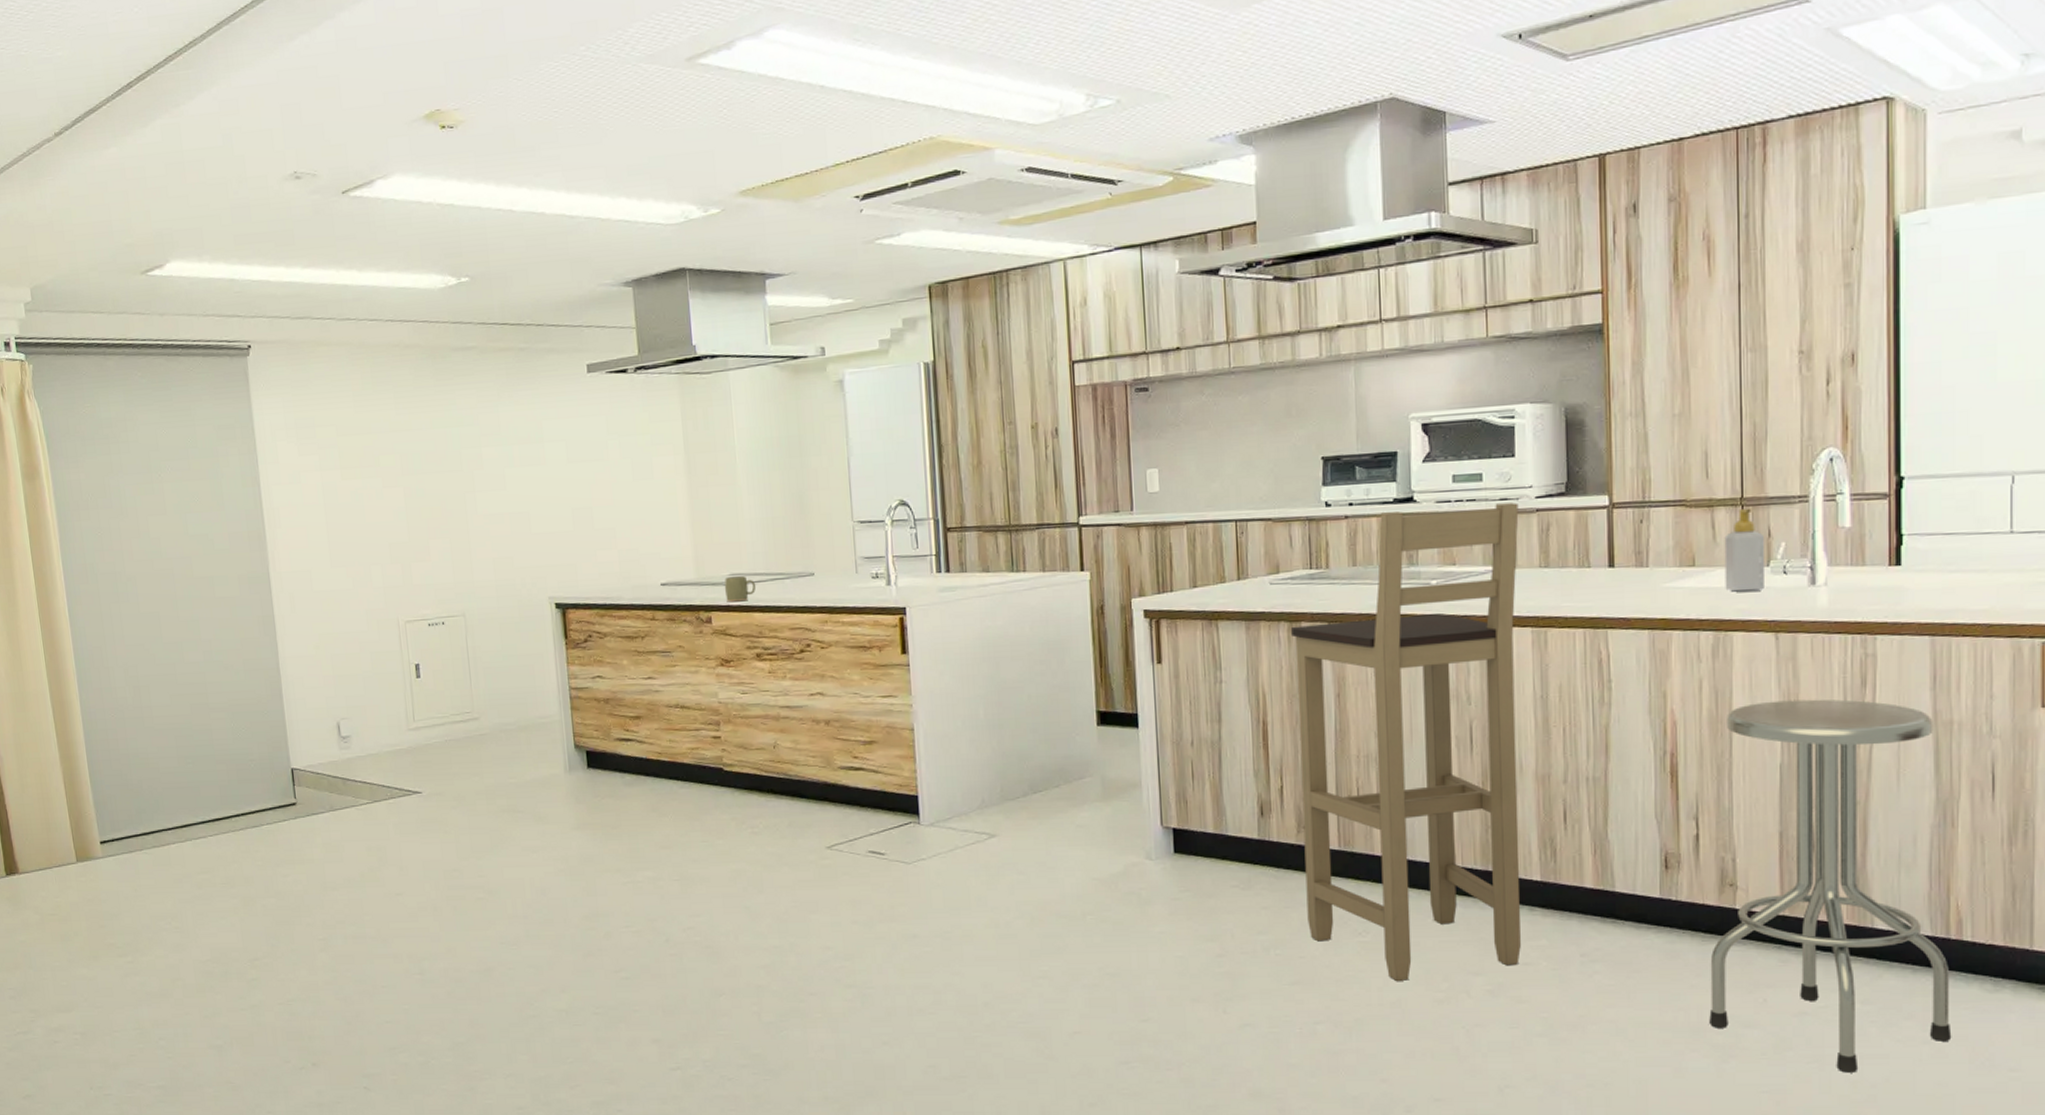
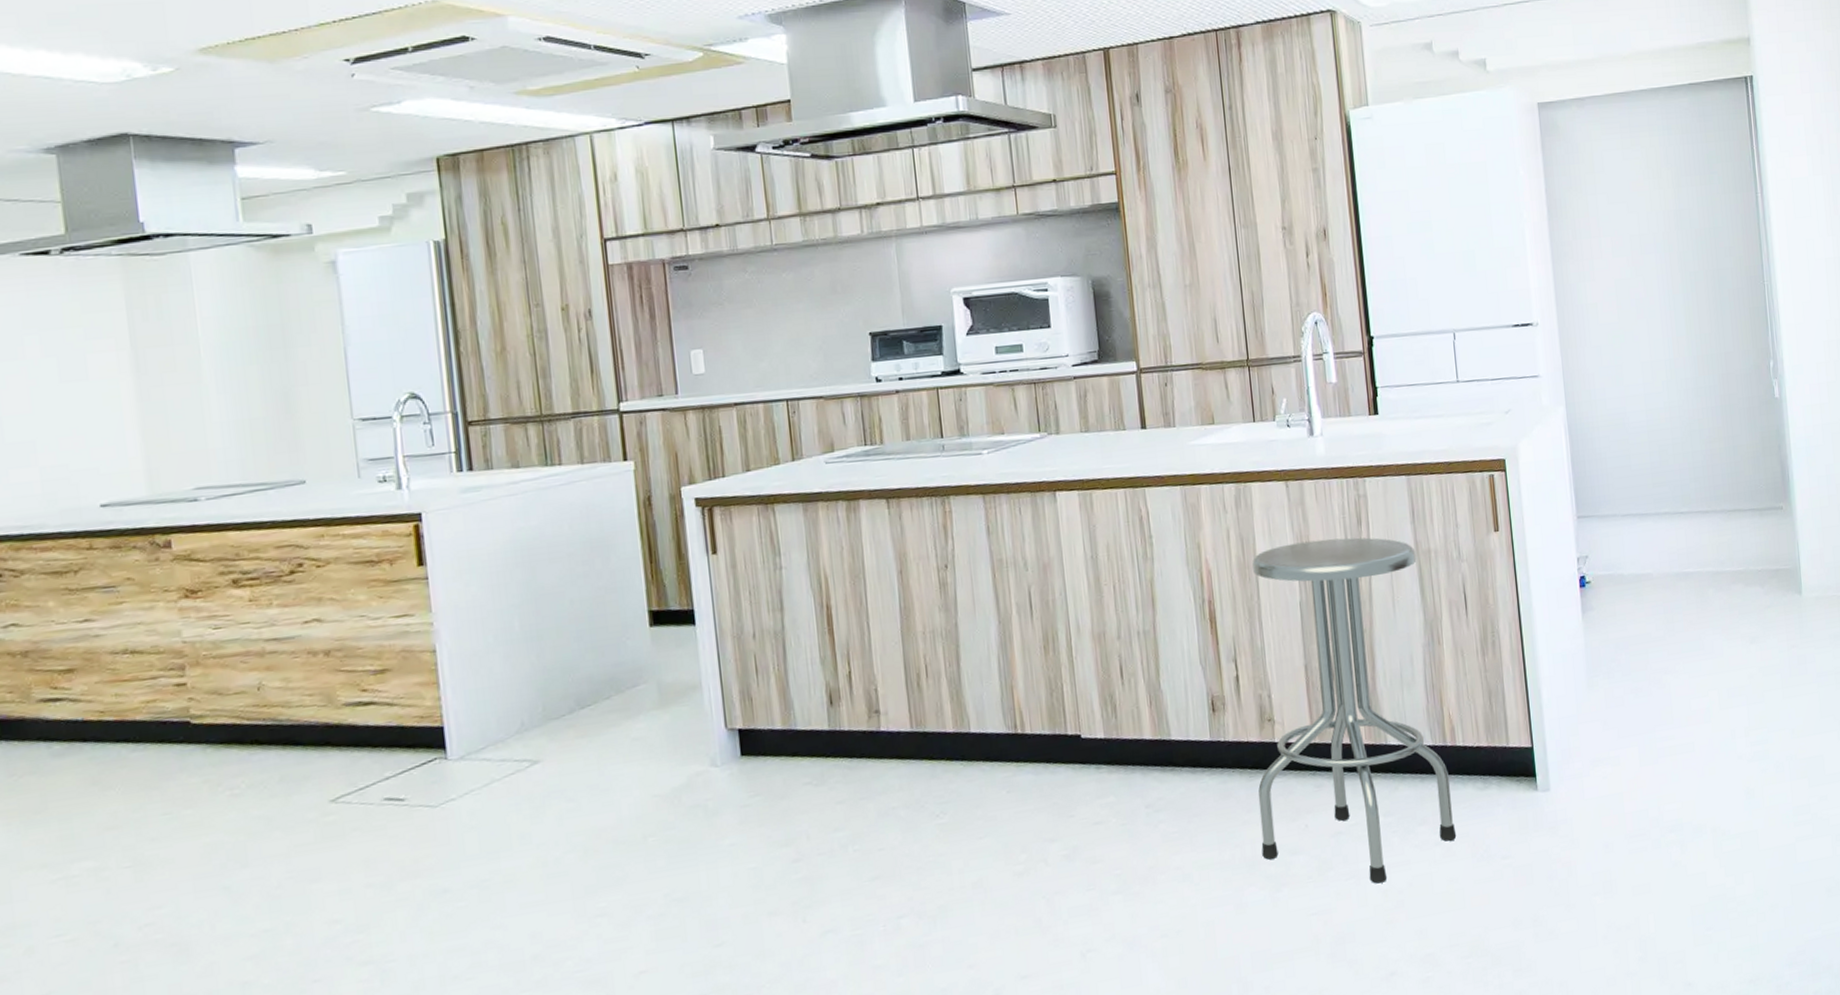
mug: present [724,576,756,602] -> none [187,489,231,522]
bar stool: present [1291,503,1521,982] -> none [850,371,1092,861]
soap bottle: present [1724,508,1766,592] -> none [1236,368,1273,446]

